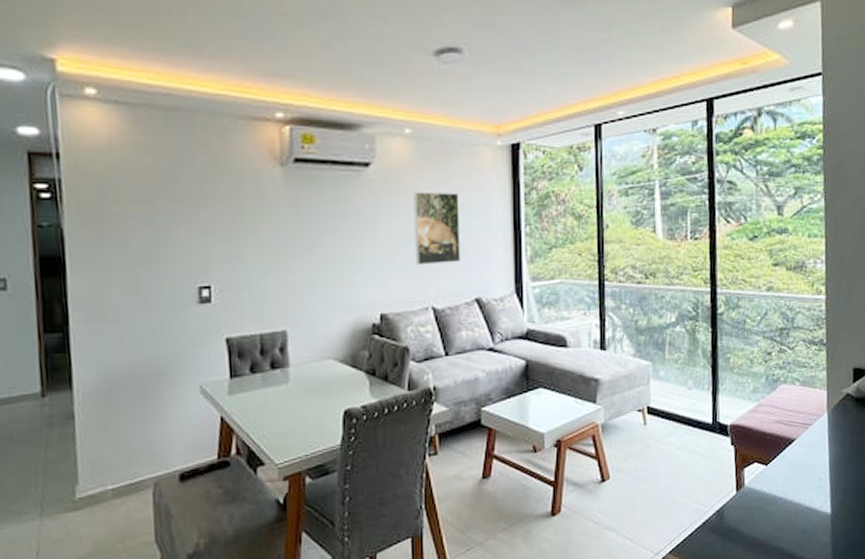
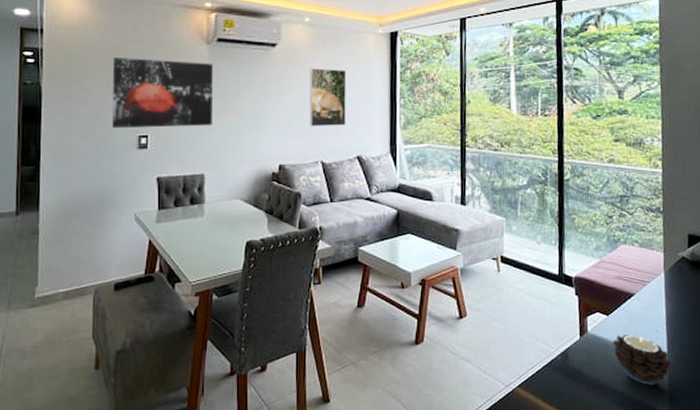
wall art: none [157,187,293,279] -> present [112,57,213,129]
candle: none [771,485,835,539] -> present [612,335,672,385]

